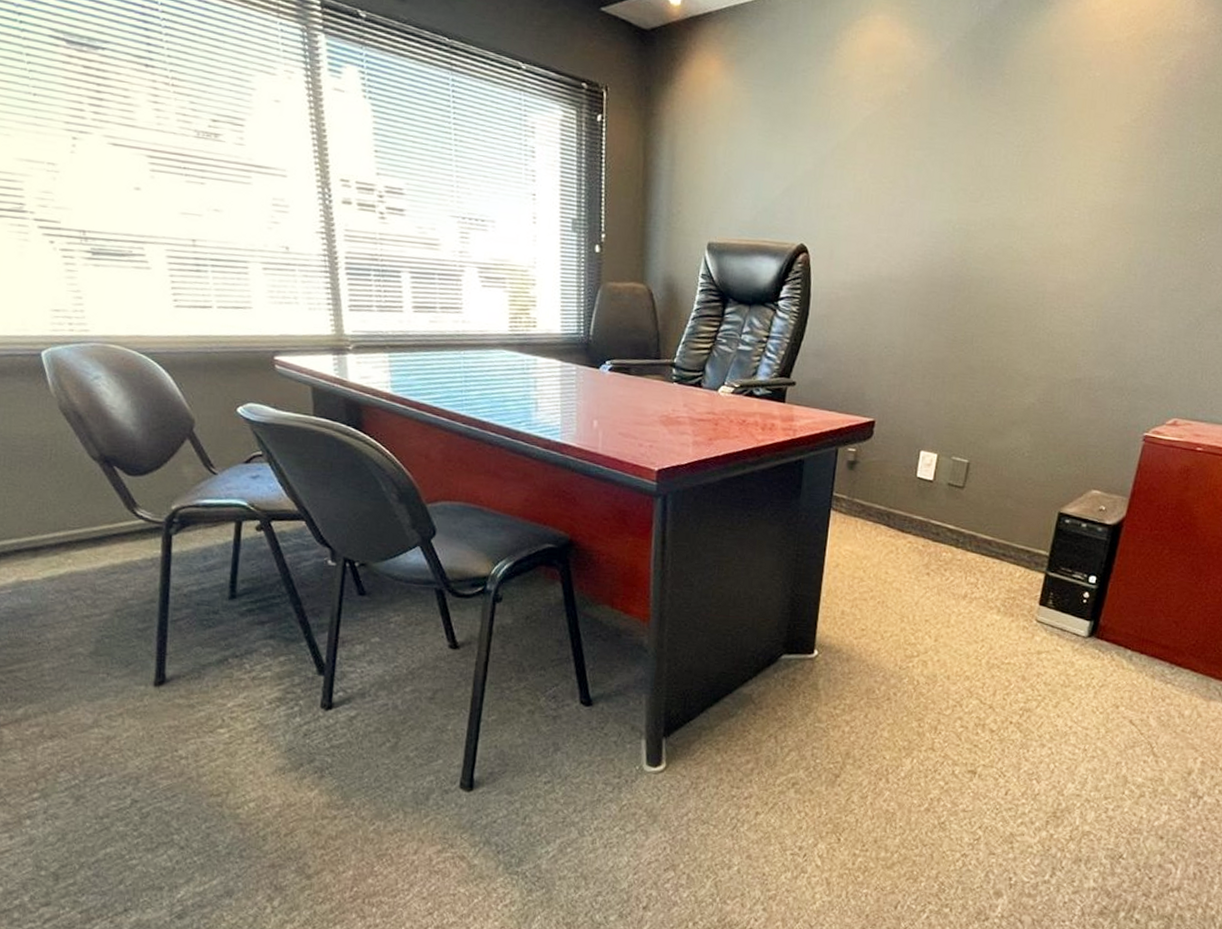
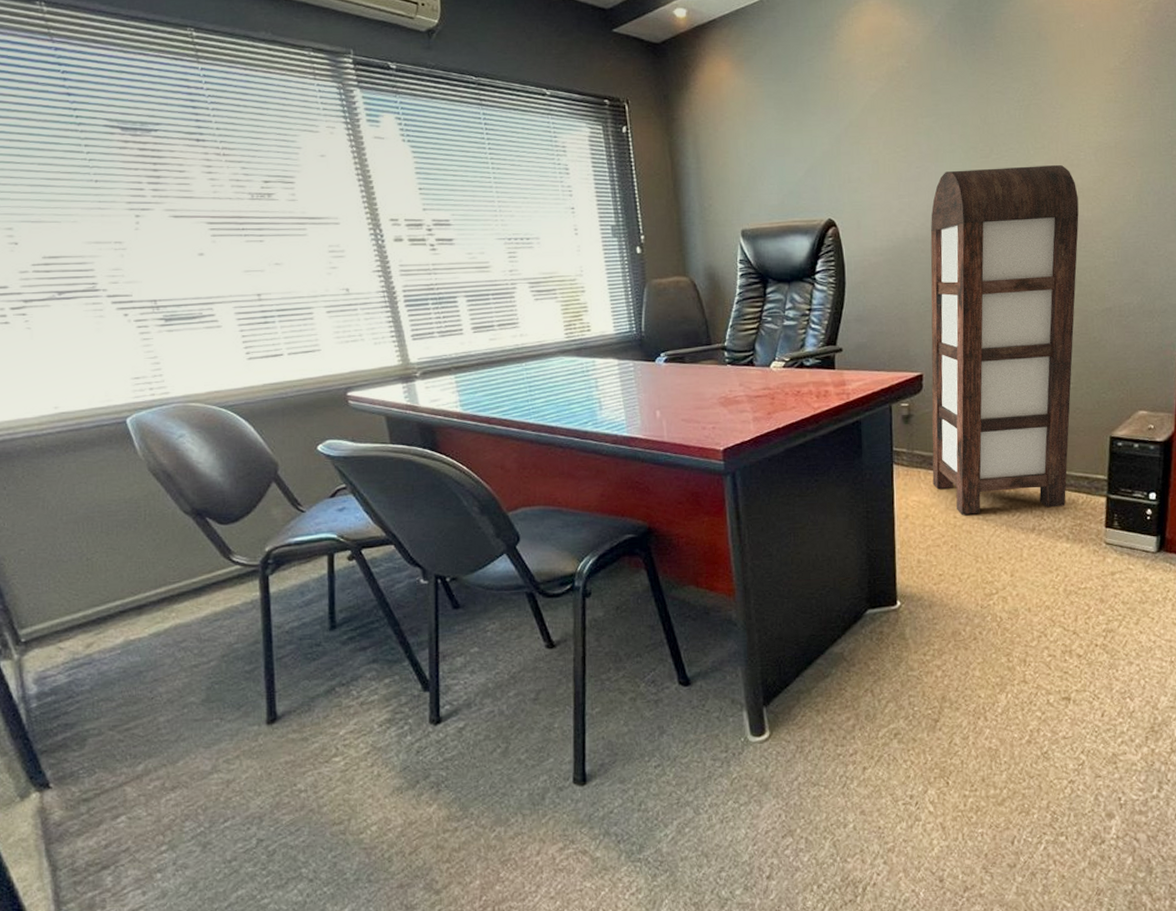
bookshelf: none [868,210,1066,577] -> present [930,164,1079,515]

